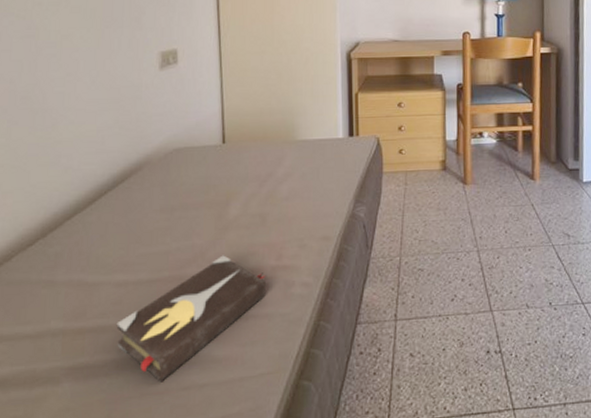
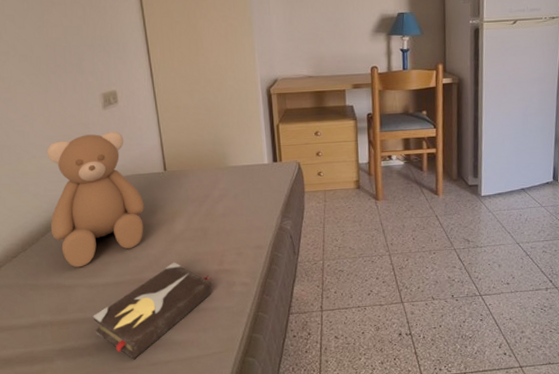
teddy bear: none [79,95,195,260] -> present [46,131,145,268]

